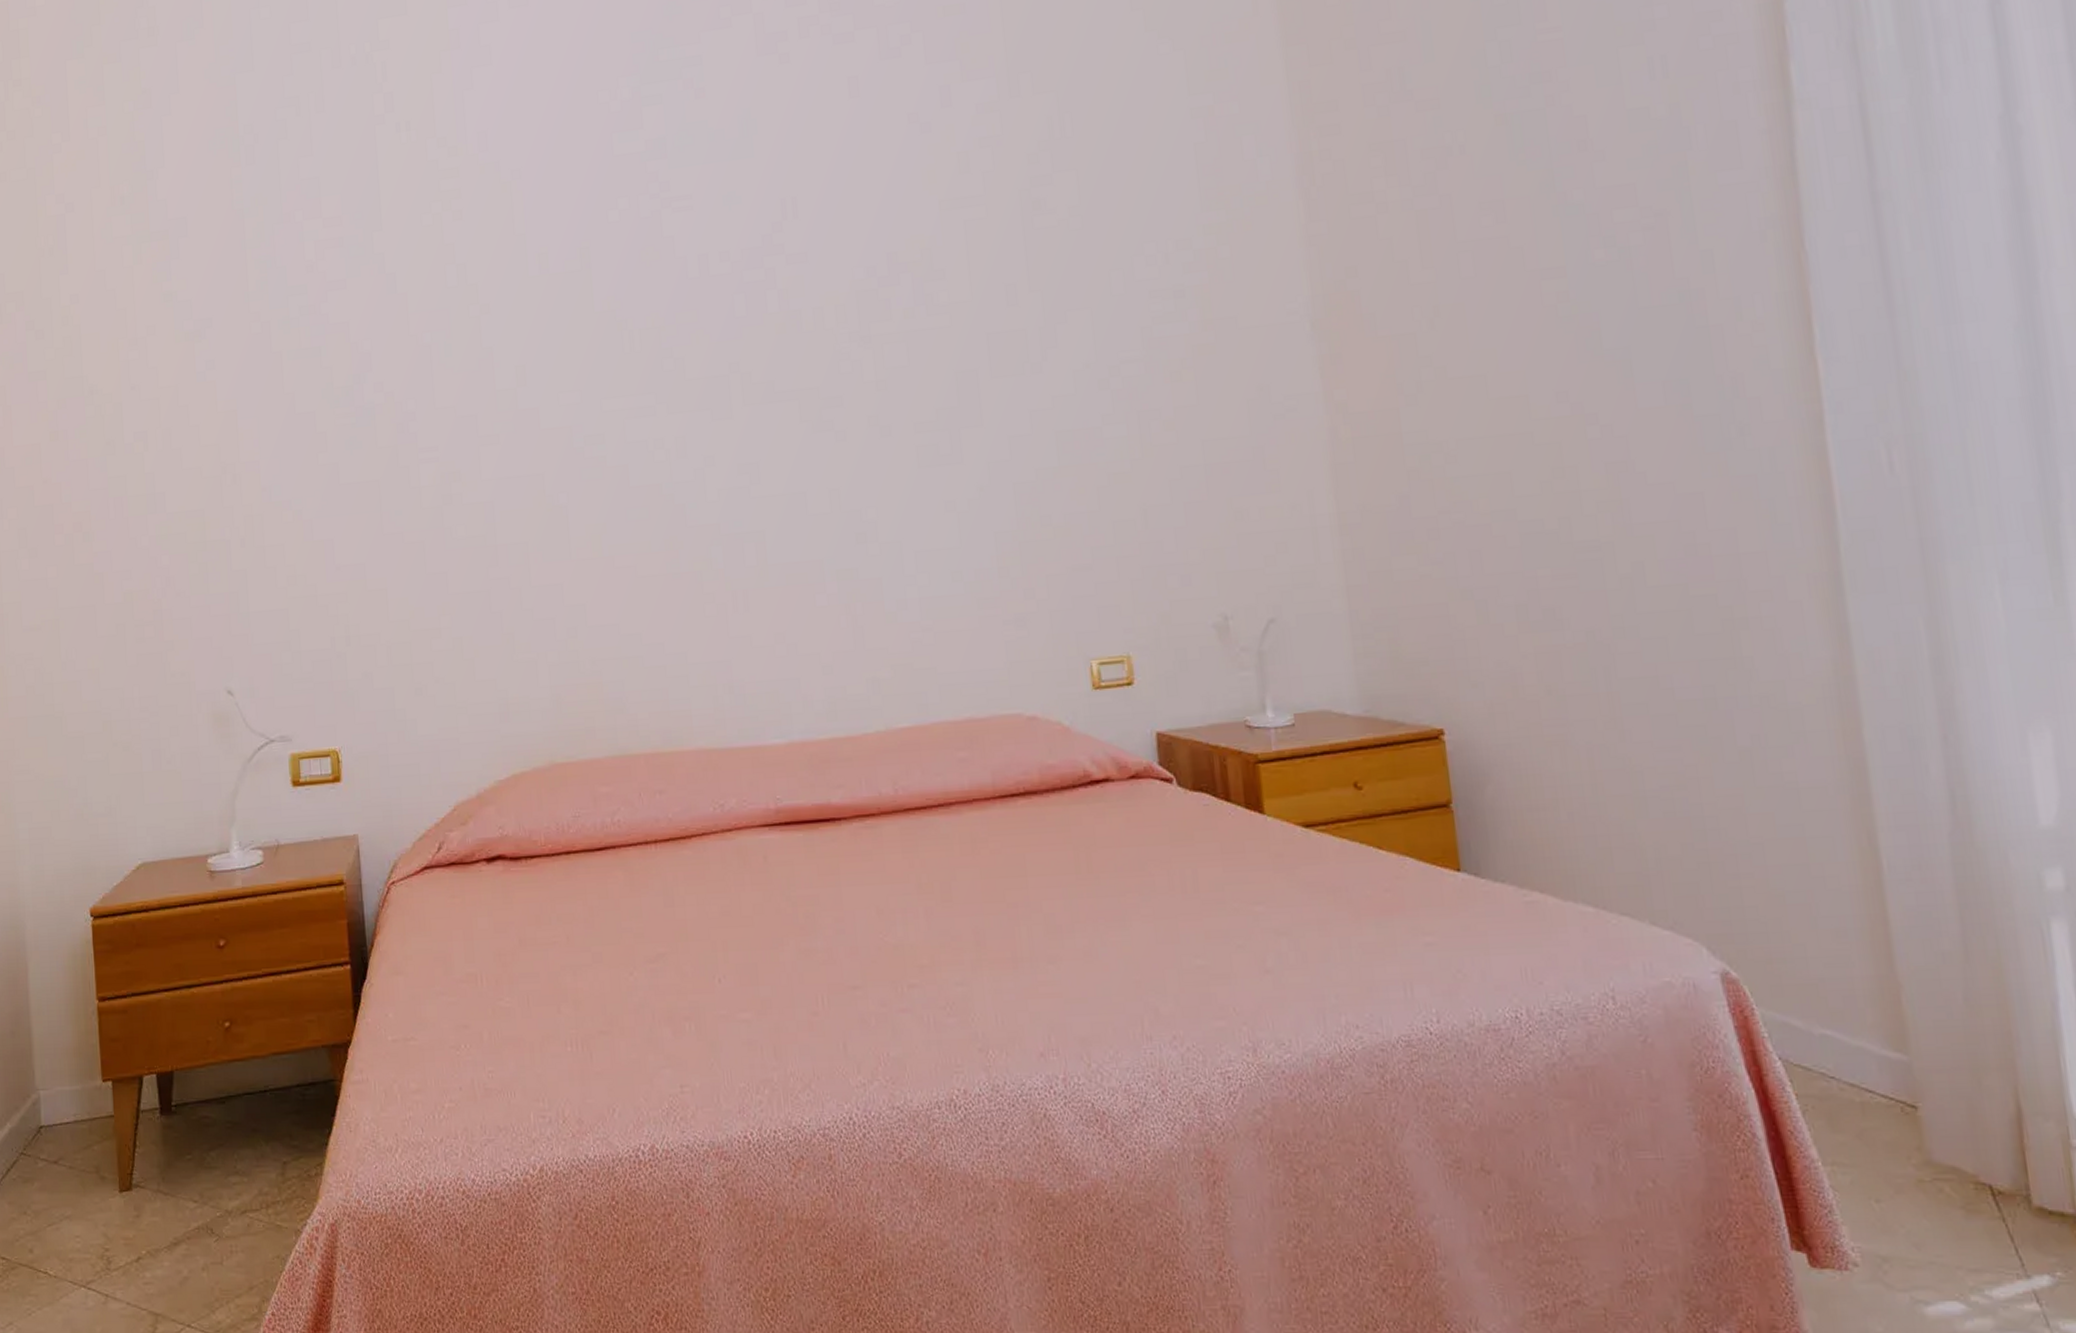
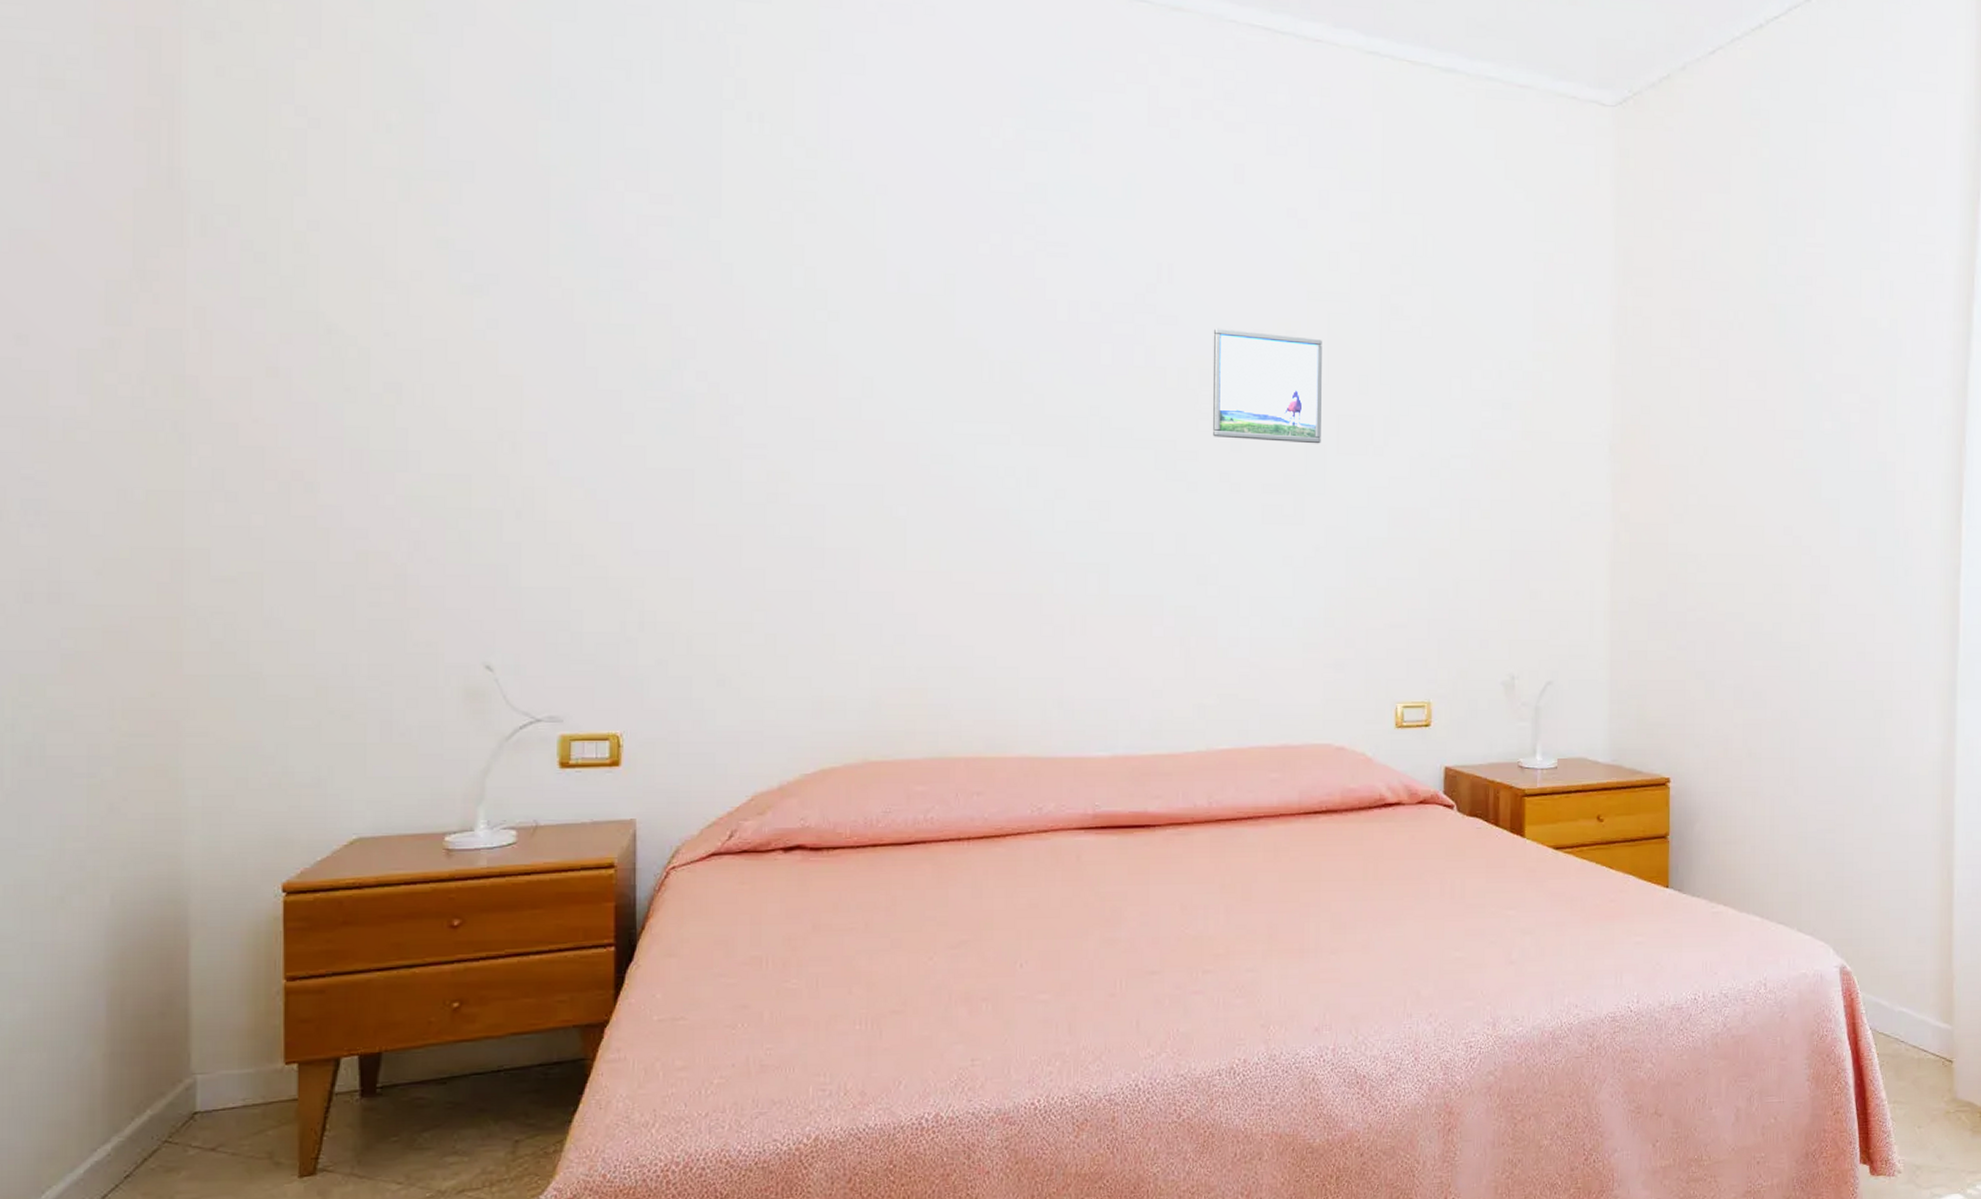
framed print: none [844,252,972,378] -> present [1212,329,1322,444]

